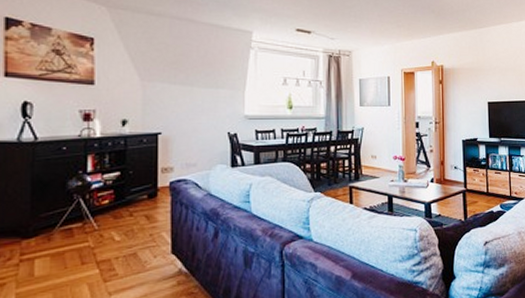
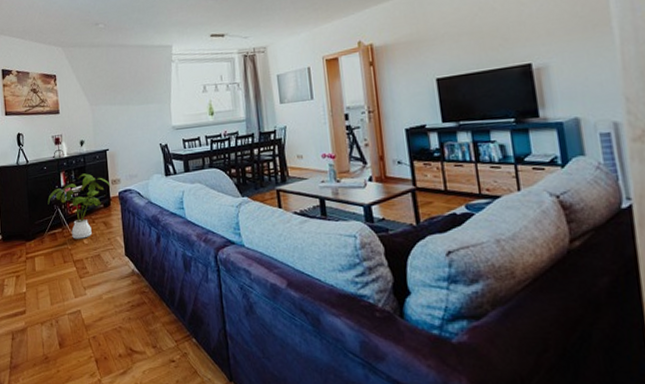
house plant: none [63,158,161,236] -> present [47,173,112,239]

